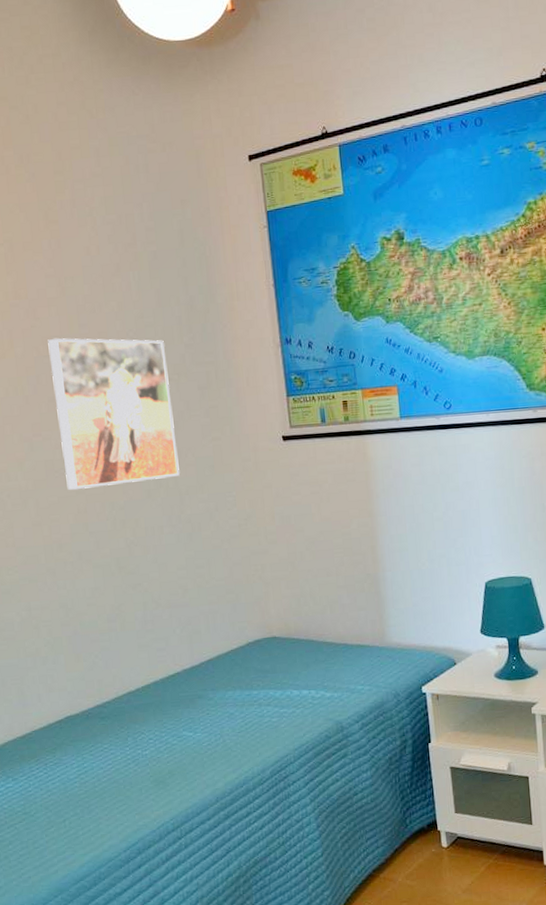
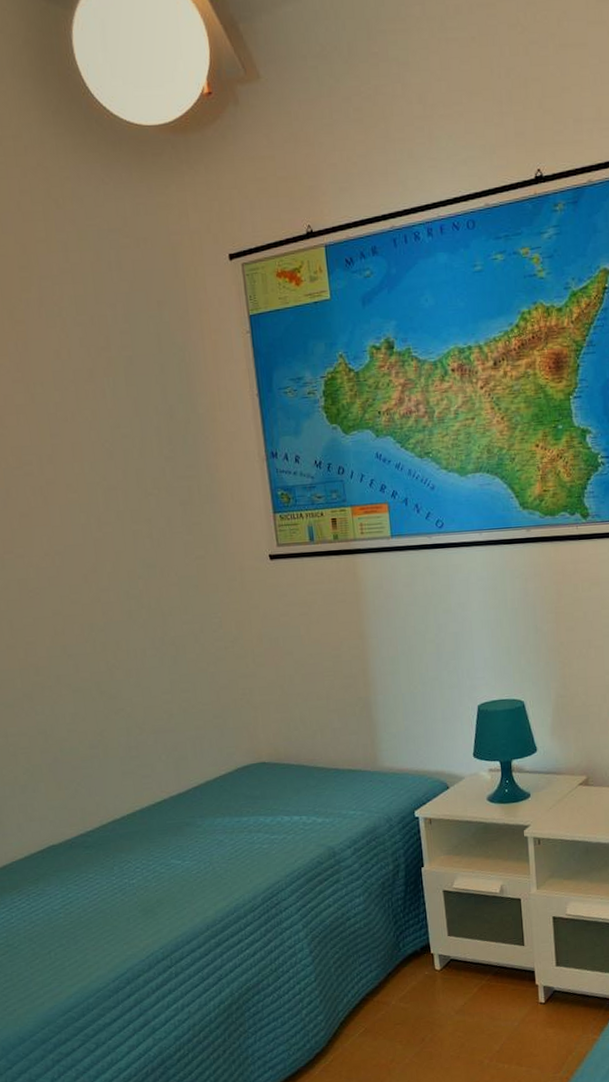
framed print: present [48,338,180,490] -> none [17,448,162,611]

